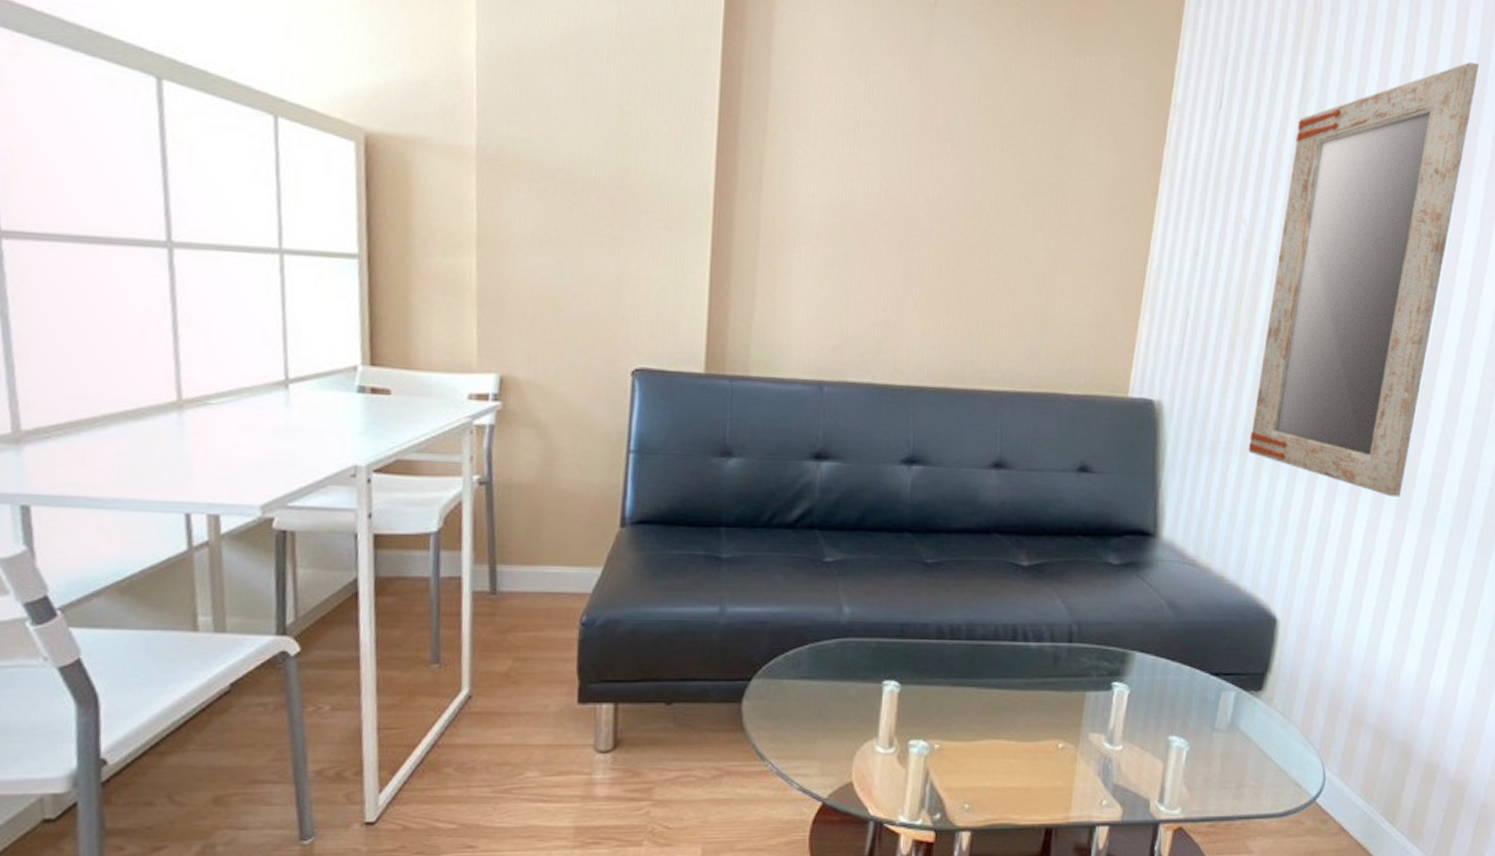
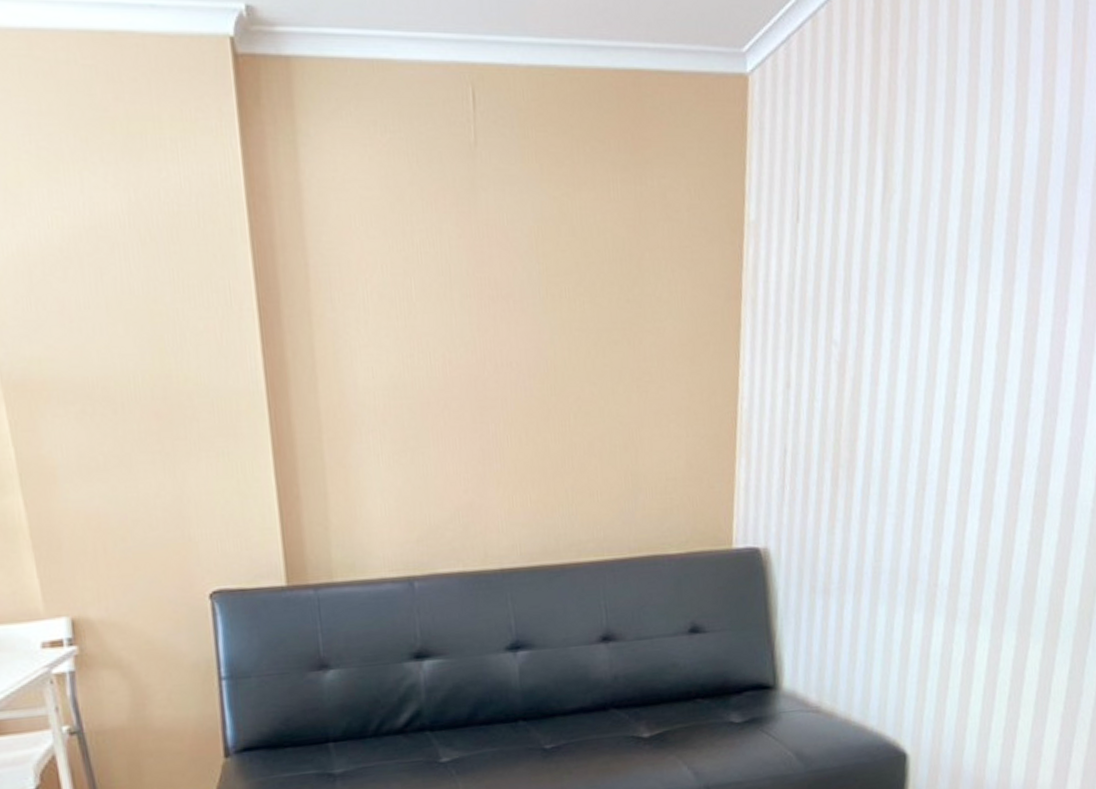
home mirror: present [1248,62,1480,498] -> none [861,132,1071,615]

